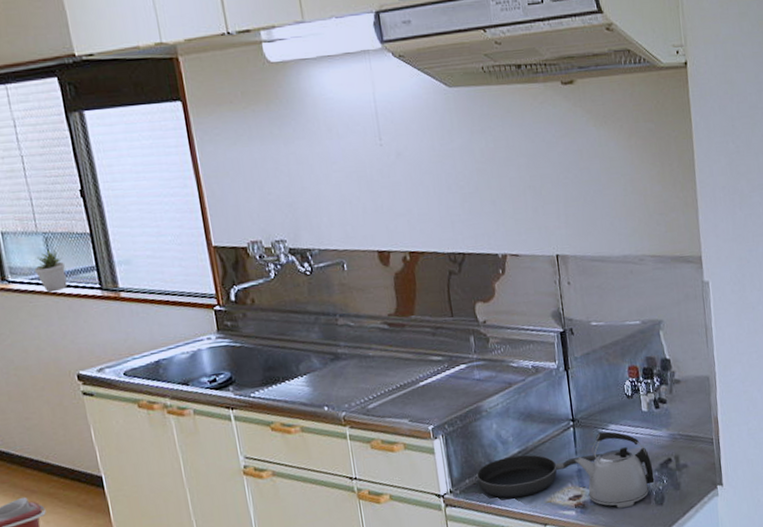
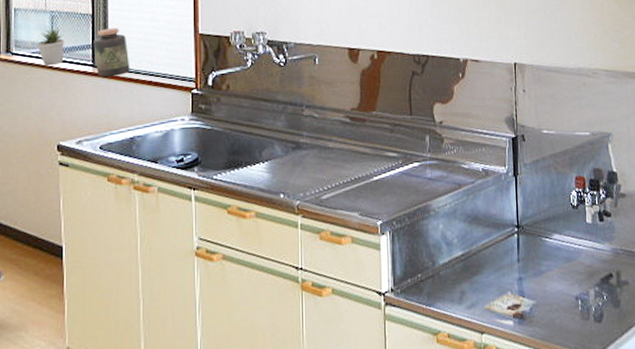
jar: none [96,246,143,301] -> present [93,28,130,78]
frying pan: present [476,454,602,499] -> none [419,258,544,303]
kettle: present [574,431,655,508] -> none [516,241,595,322]

